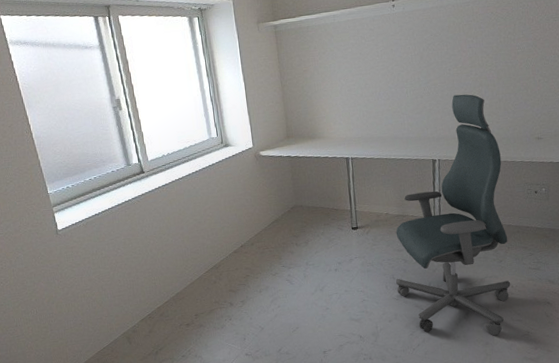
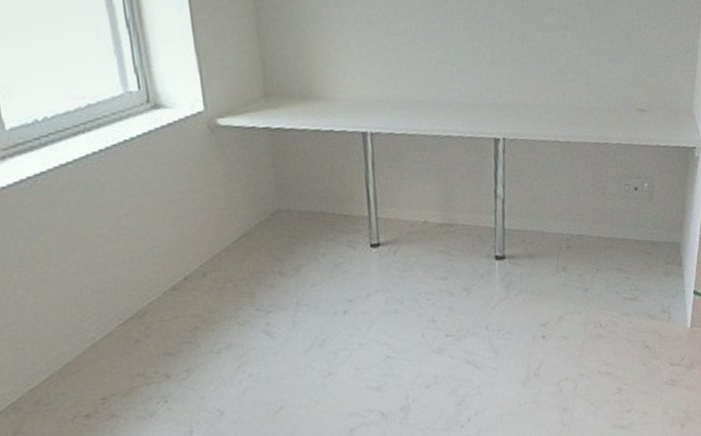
office chair: present [396,94,510,336] -> none [437,39,598,400]

